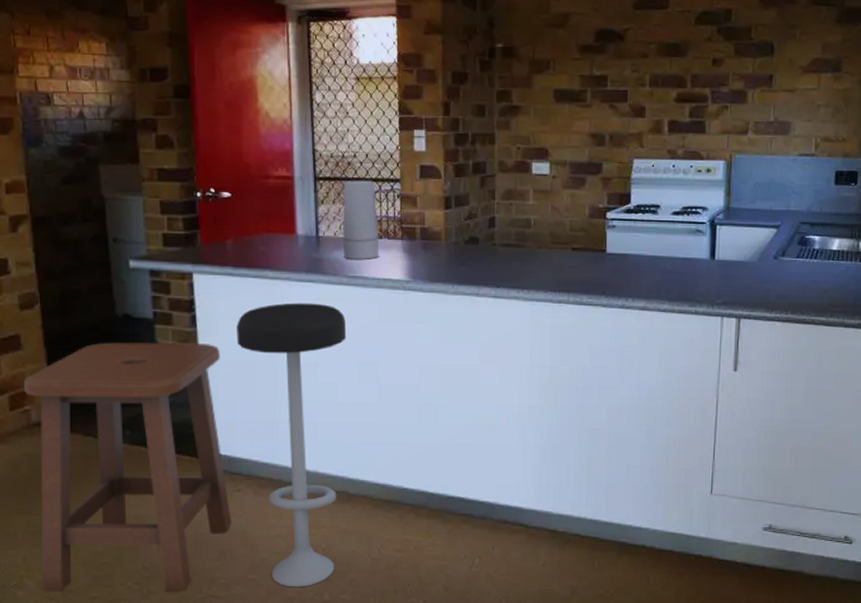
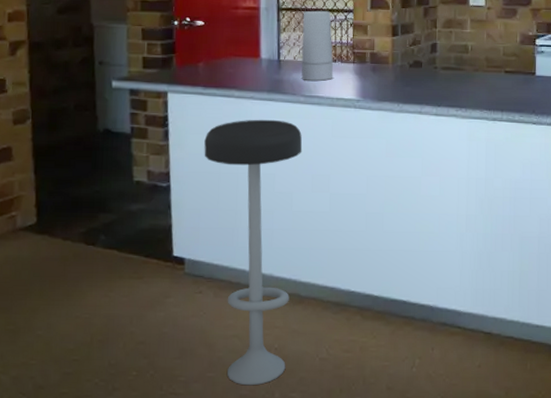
stool: present [24,342,232,592] -> none [12,154,193,389]

